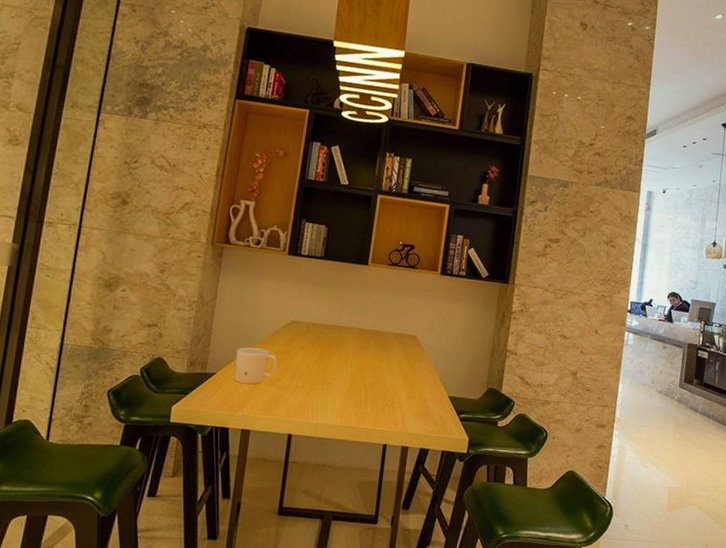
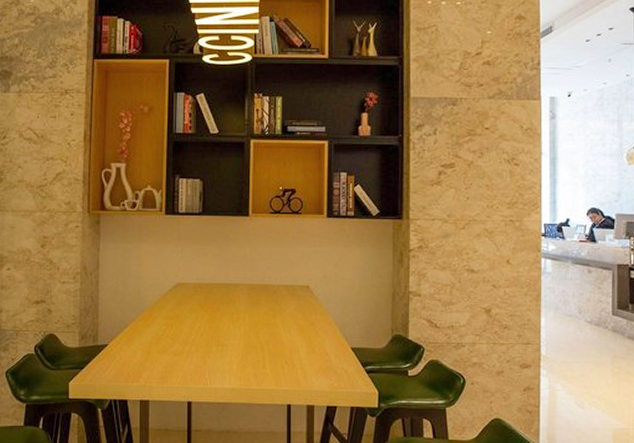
mug: present [233,347,278,385] -> none [125,315,169,353]

